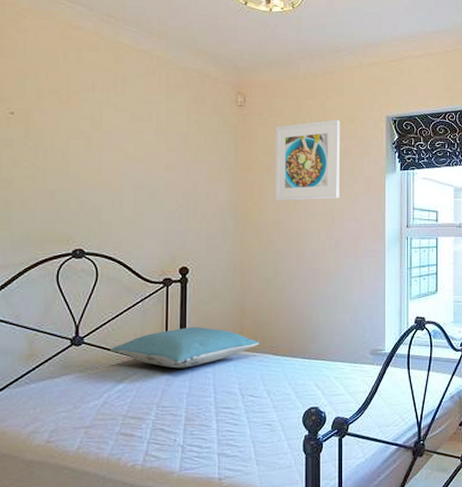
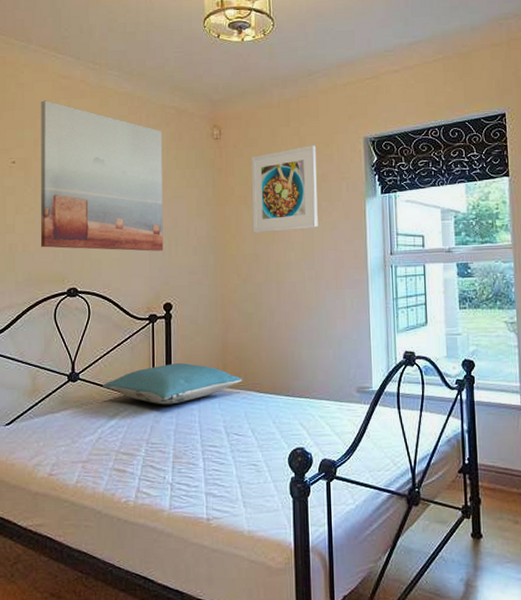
wall art: none [42,50,183,215] -> present [40,100,163,251]

